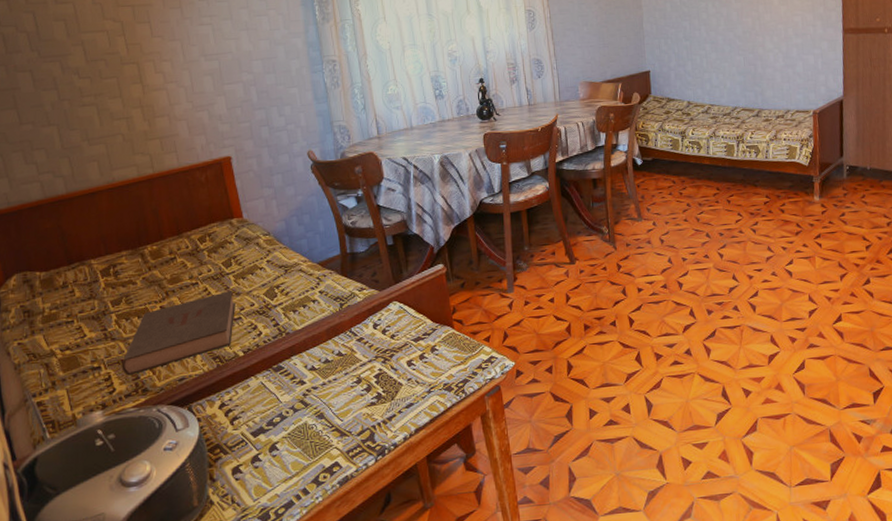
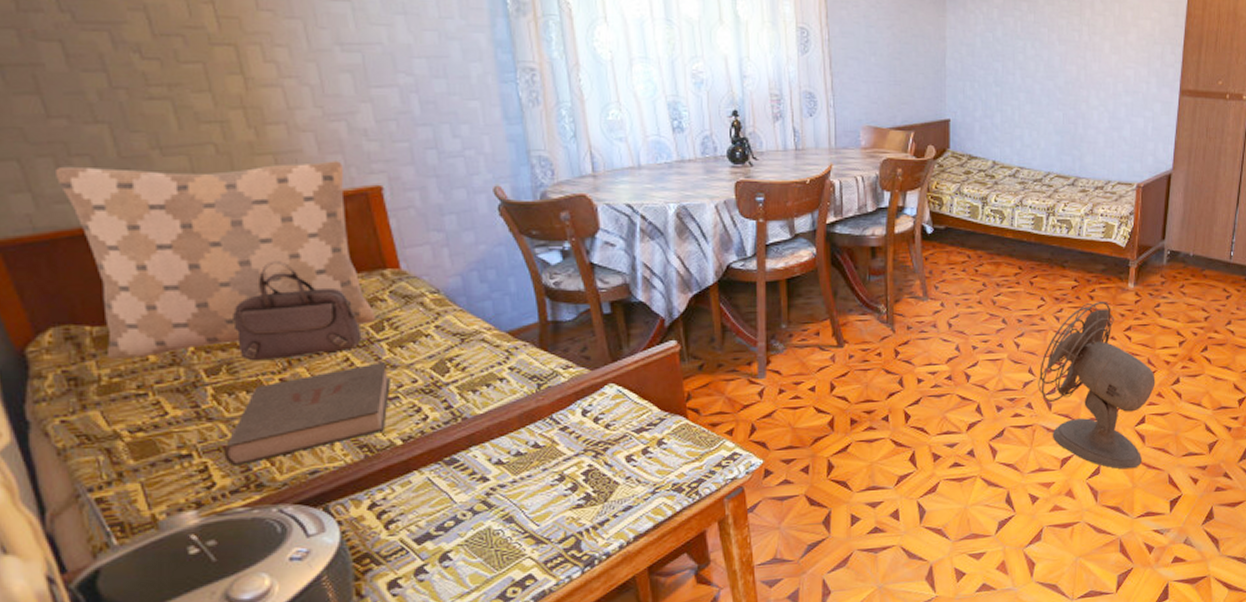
pillow: none [24,140,226,297] -> present [56,161,376,360]
handbag: none [130,217,216,294] -> present [233,261,362,361]
electric fan: none [742,213,848,364] -> present [1038,301,1156,470]

